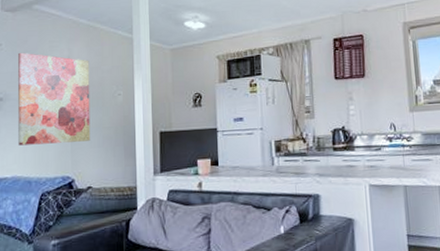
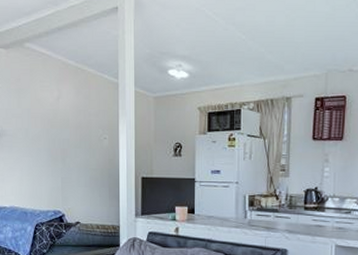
wall art: present [18,52,91,146] -> none [12,90,79,180]

